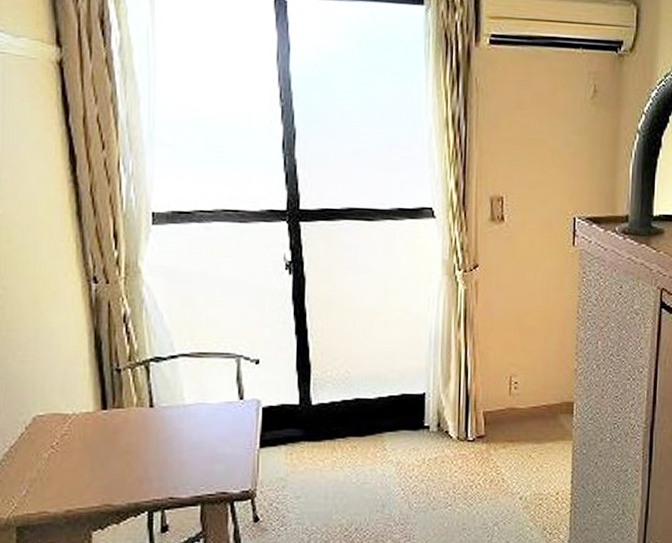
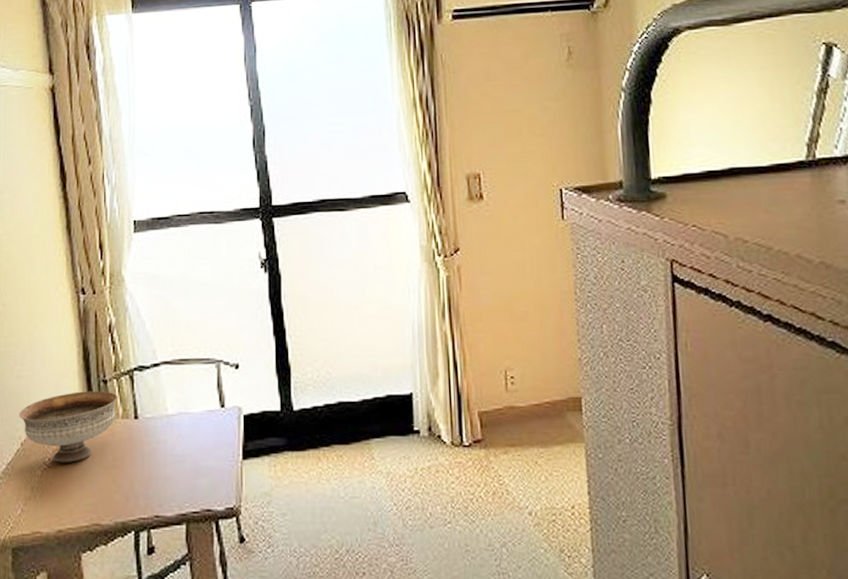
bowl: none [23,379,132,447] -> present [19,391,117,463]

